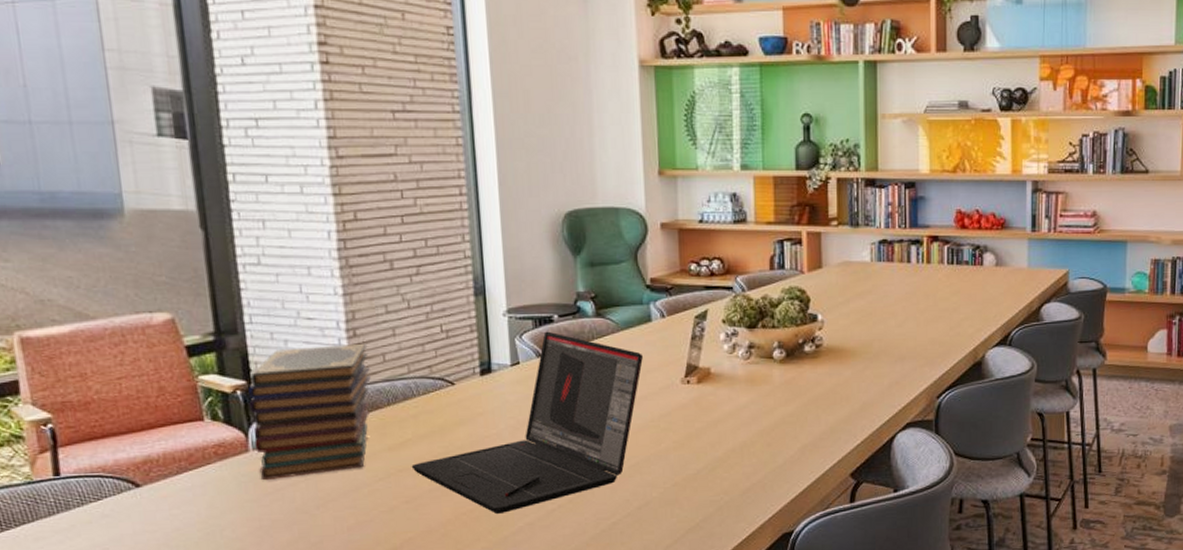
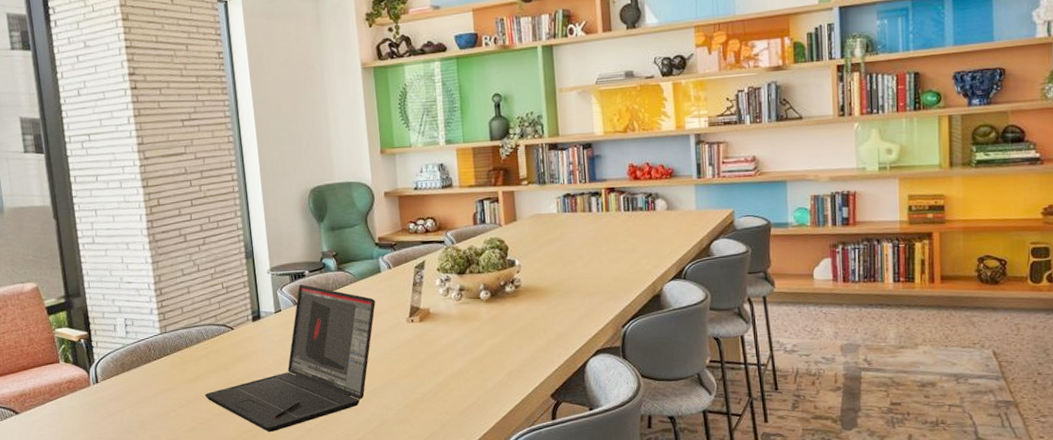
book stack: present [248,343,371,481] -> none [89,299,173,408]

